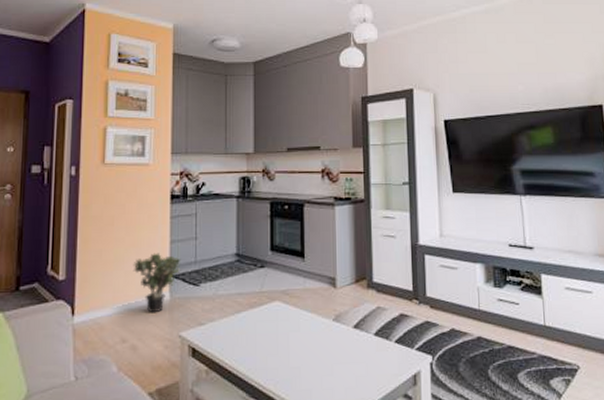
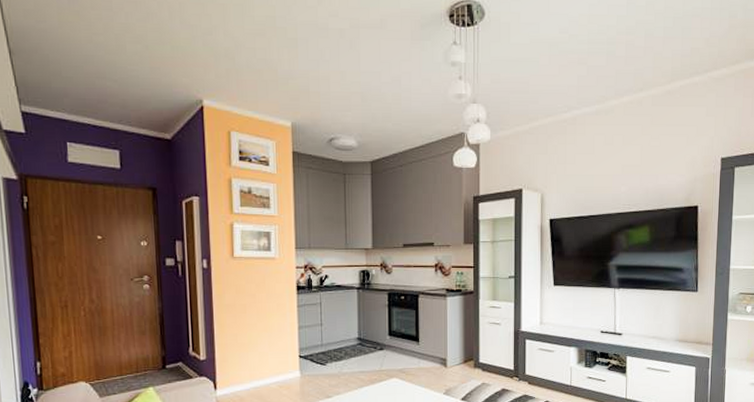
potted plant: present [133,253,181,314] -> none [266,337,309,388]

